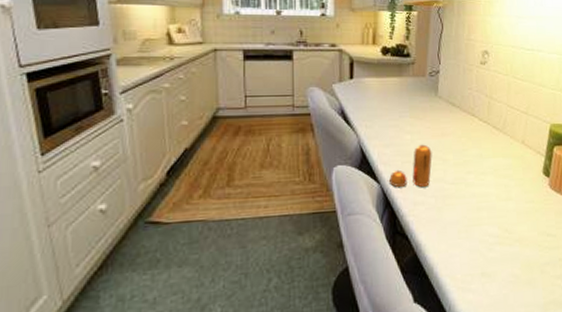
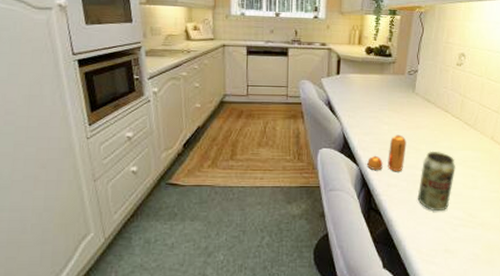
beverage can: none [447,160,488,230] -> present [417,151,457,212]

